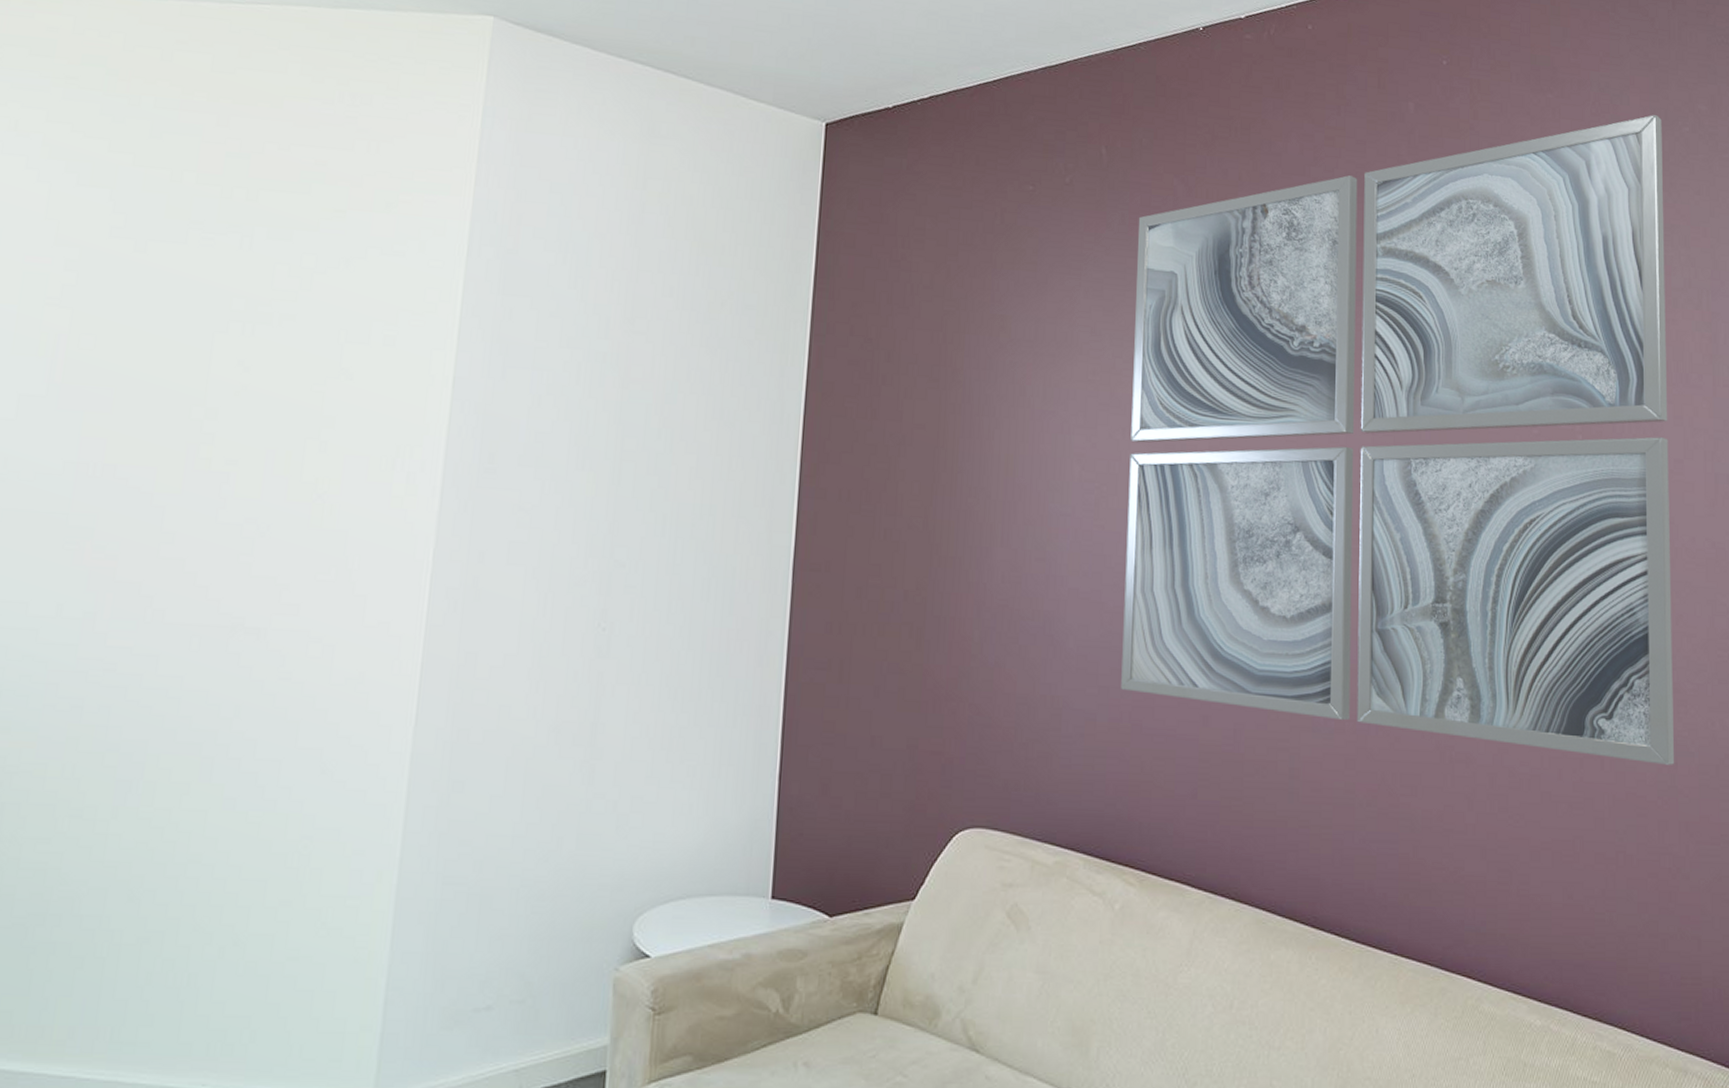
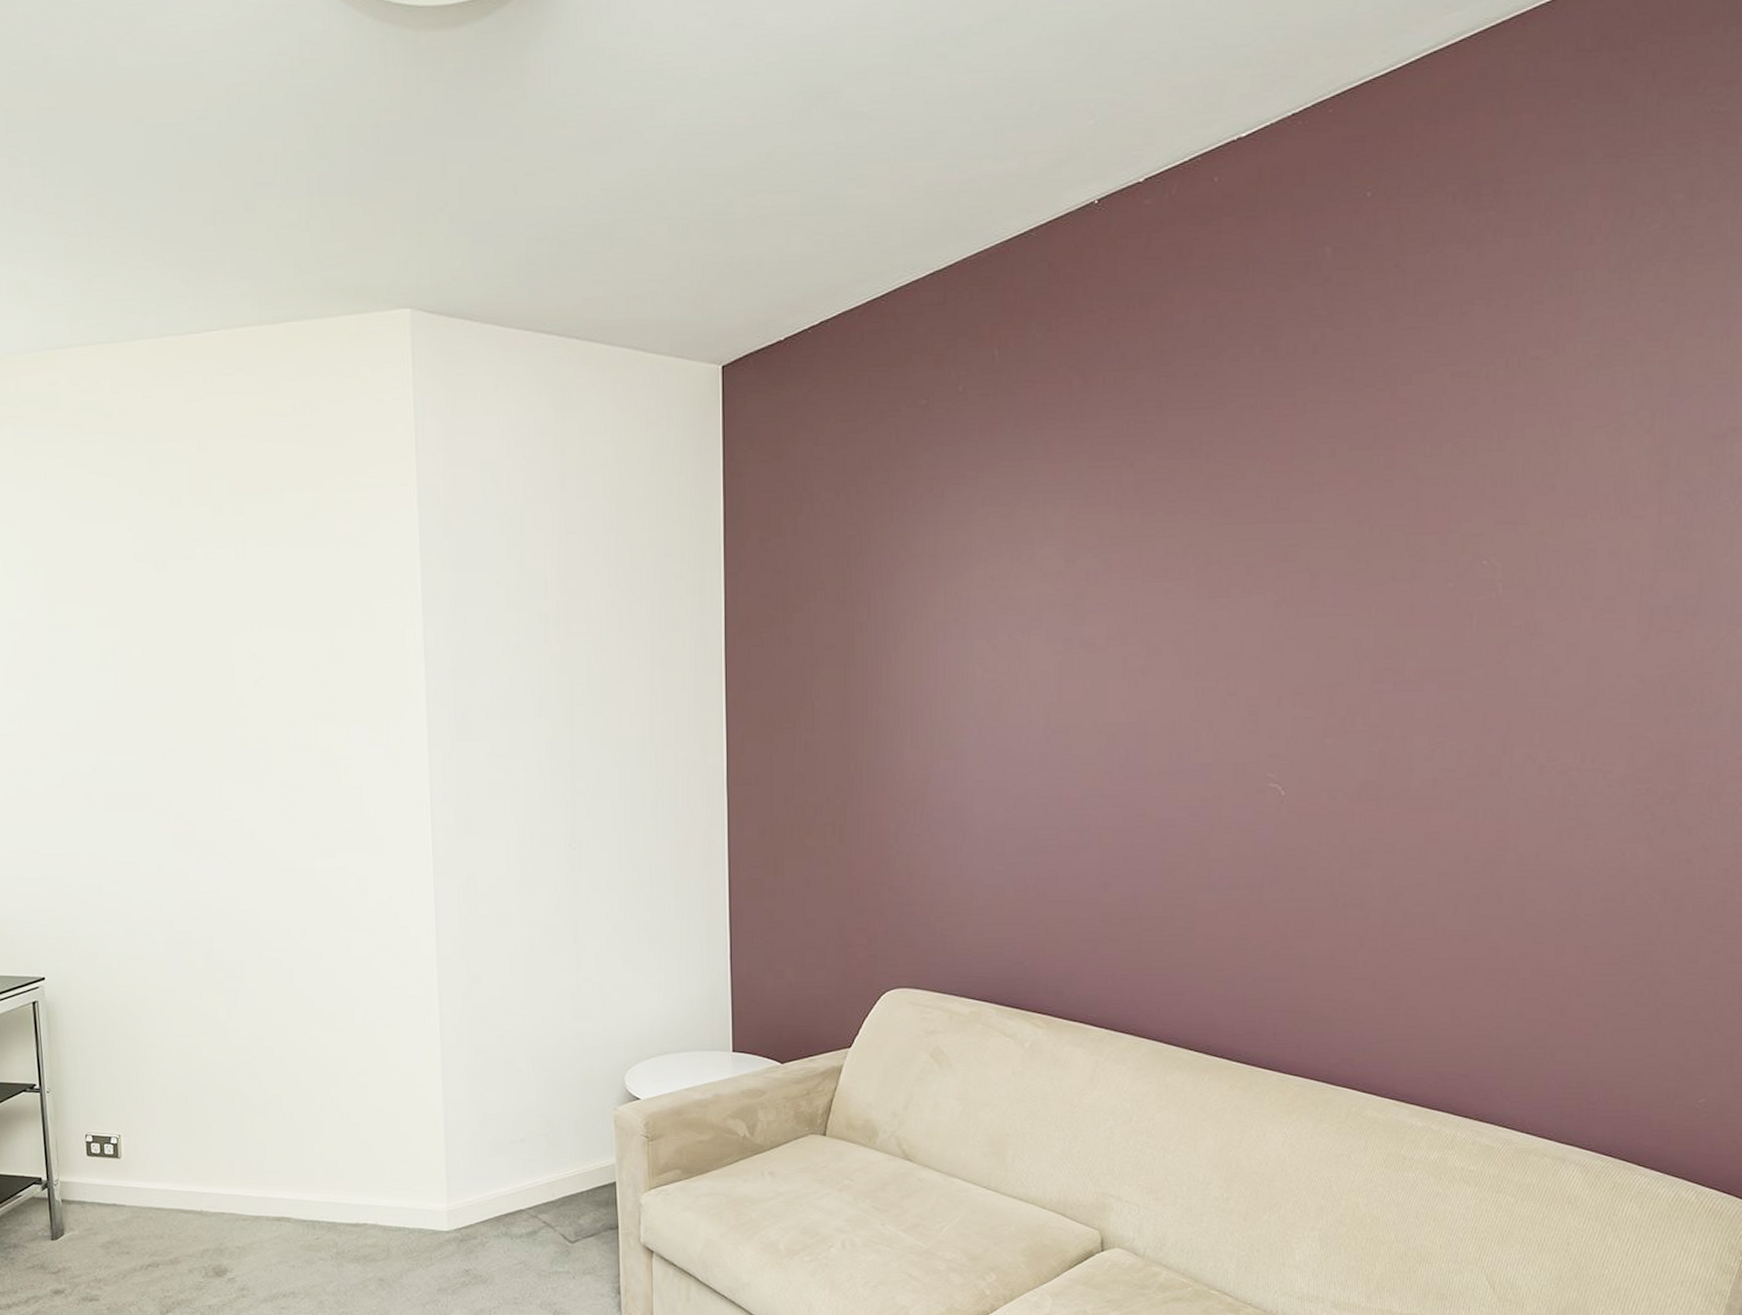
wall art: present [1121,115,1675,765] -> none [1026,215,1626,896]

